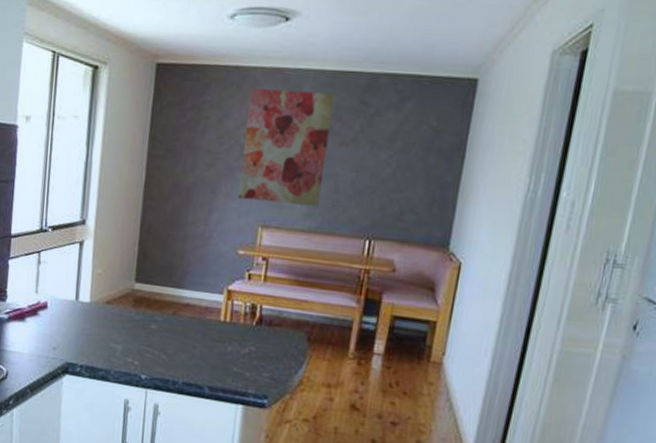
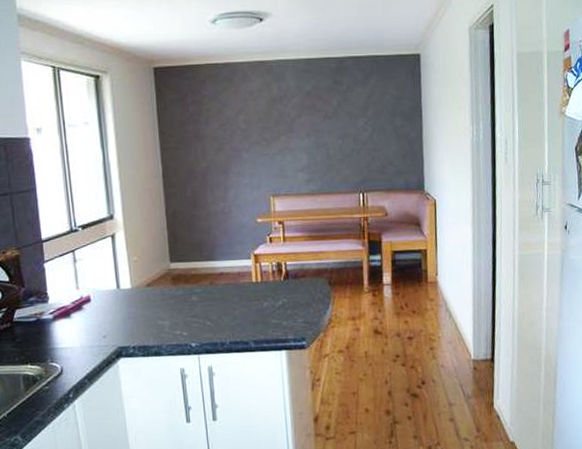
wall art: present [238,88,336,206] -> none [242,77,317,176]

